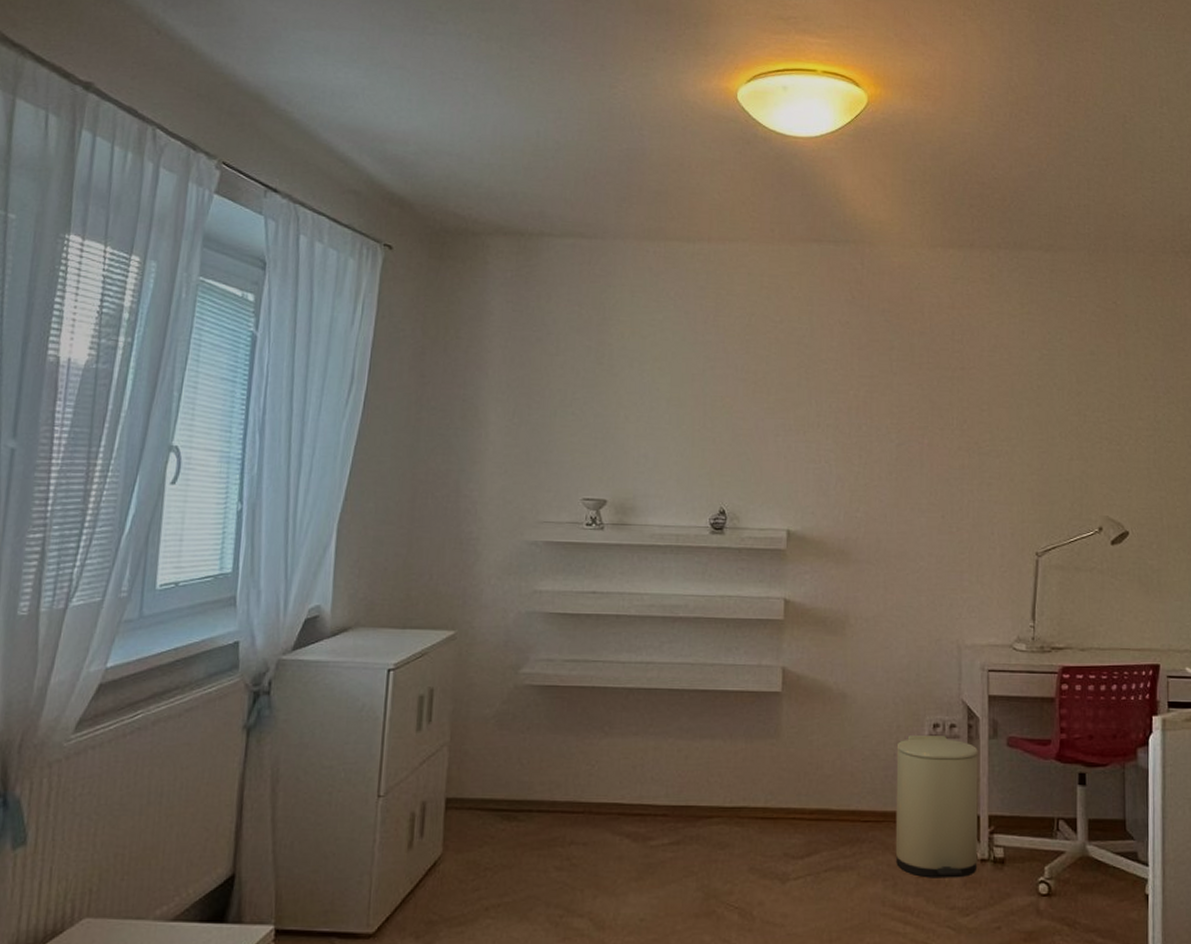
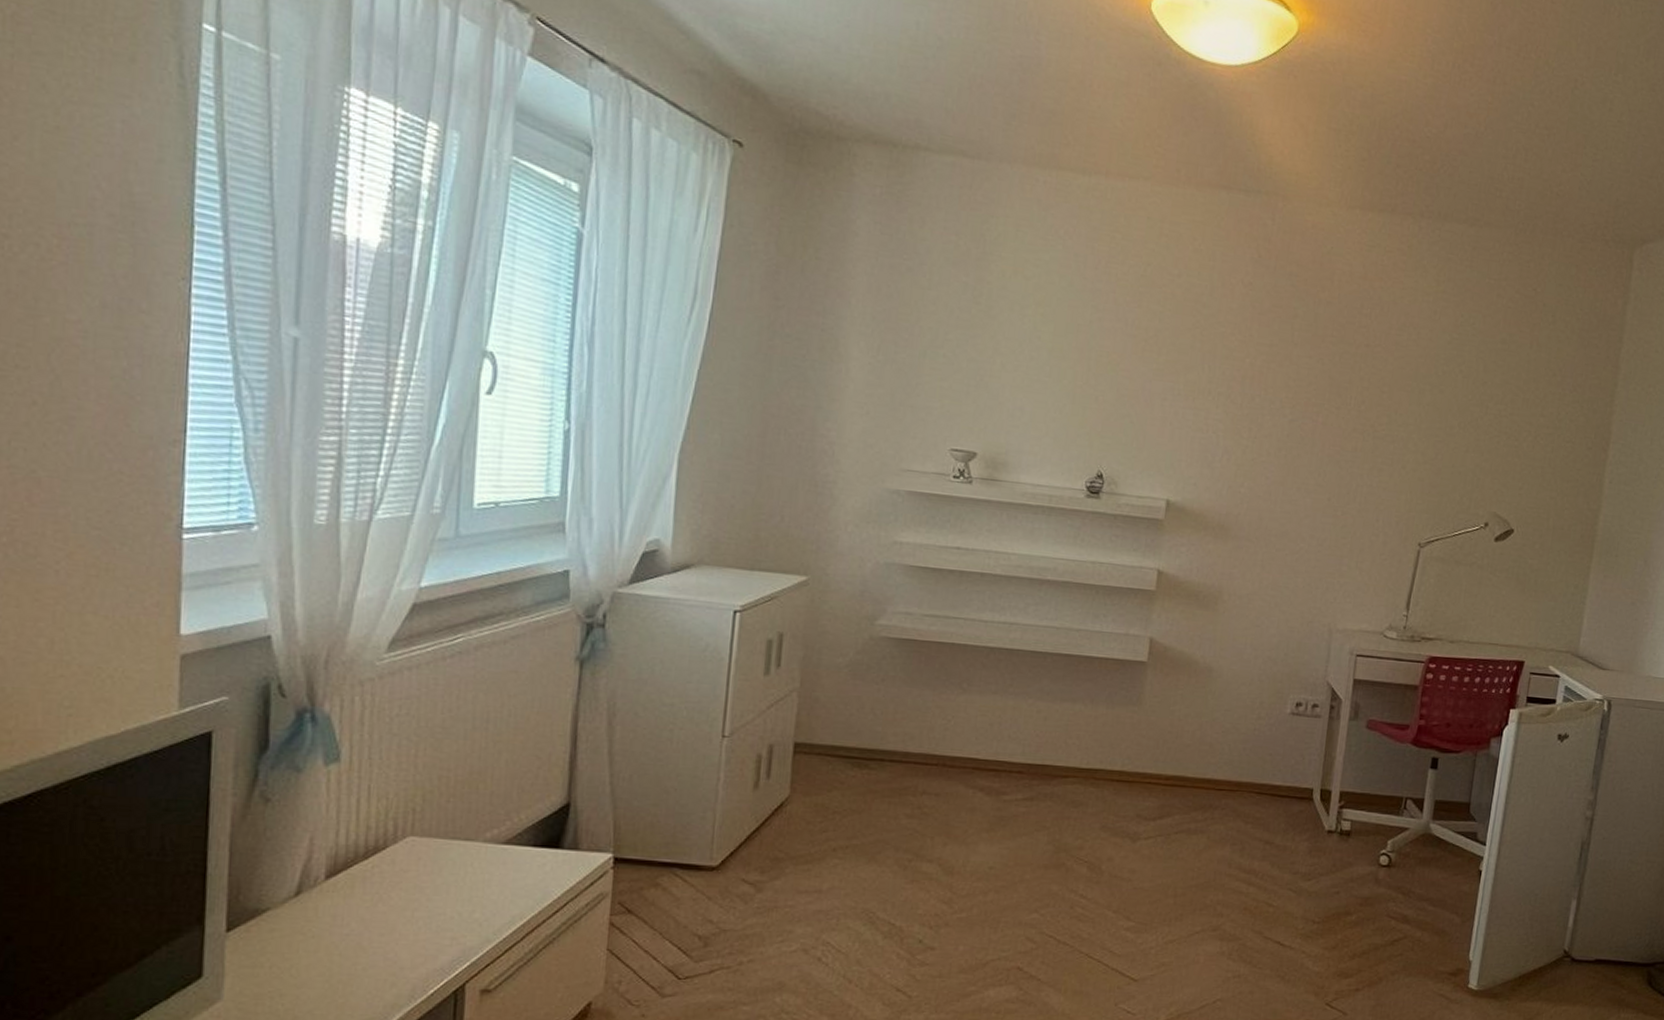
pedal bin: present [895,736,978,878] -> none [1245,712,1337,846]

